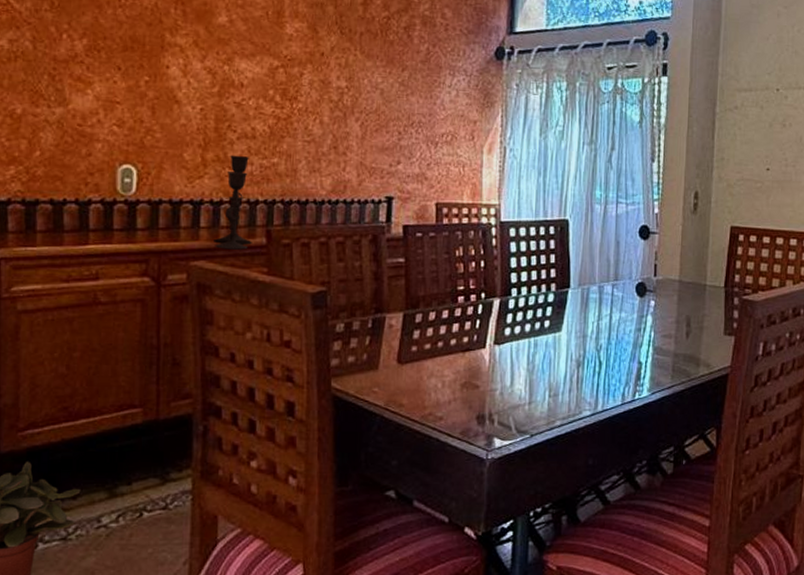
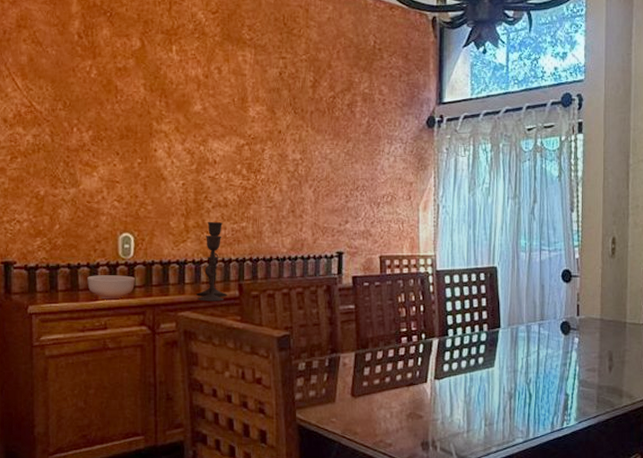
bowl: none [74,214,138,244] -> present [86,275,136,300]

